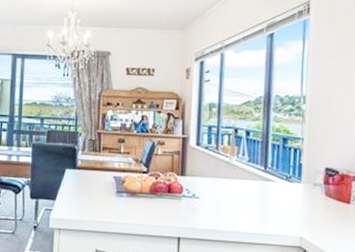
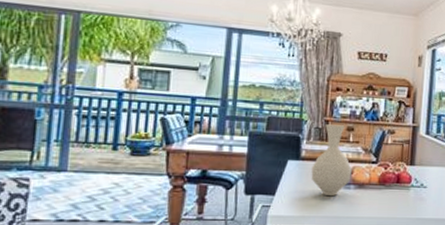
vase: none [86,136,124,203] -> present [311,124,352,197]

